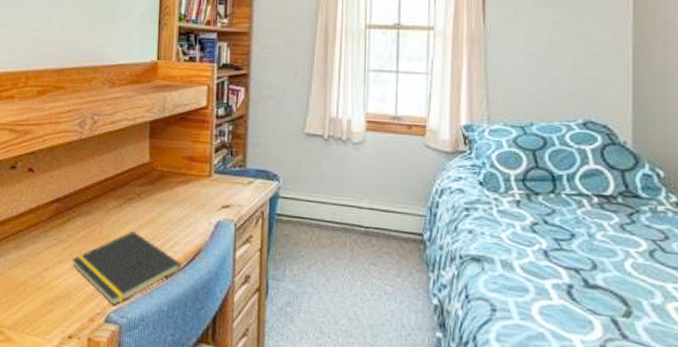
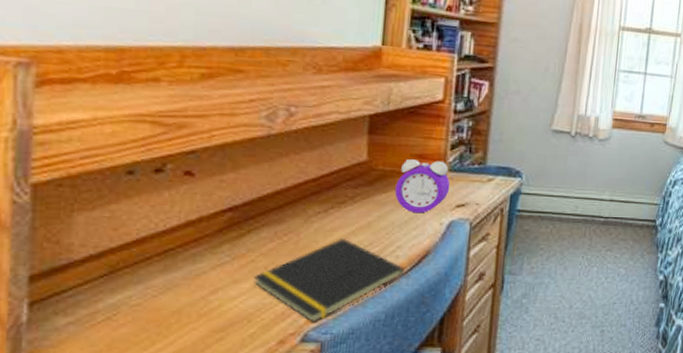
alarm clock: none [171,161,216,212] -> present [395,159,451,214]

